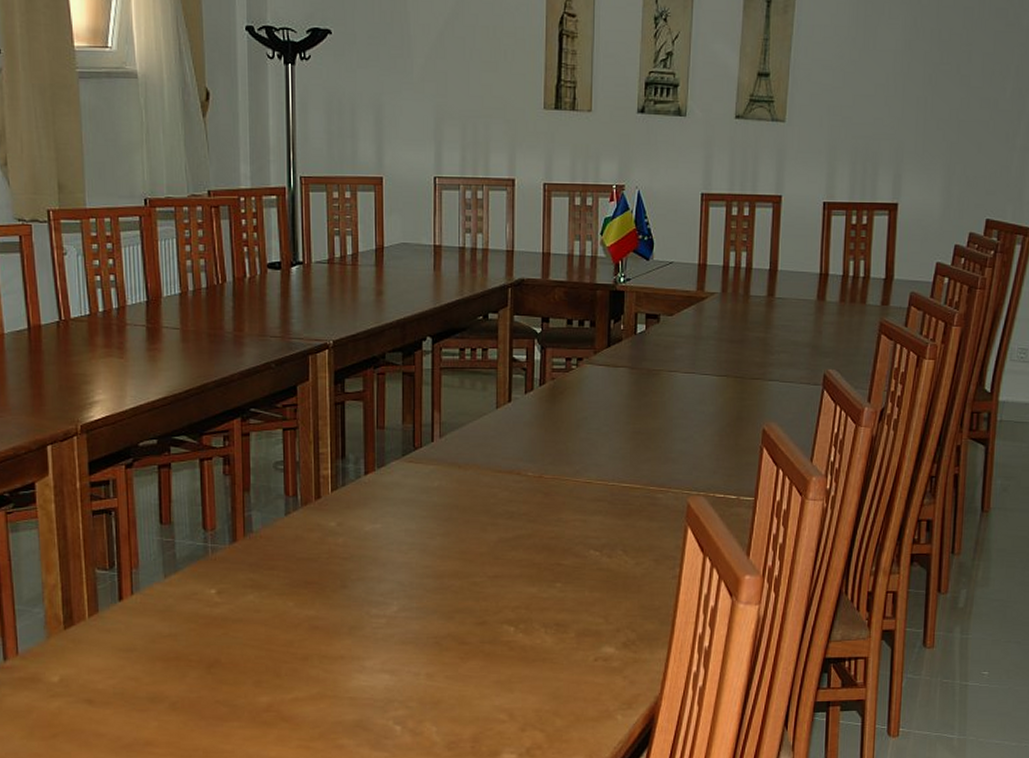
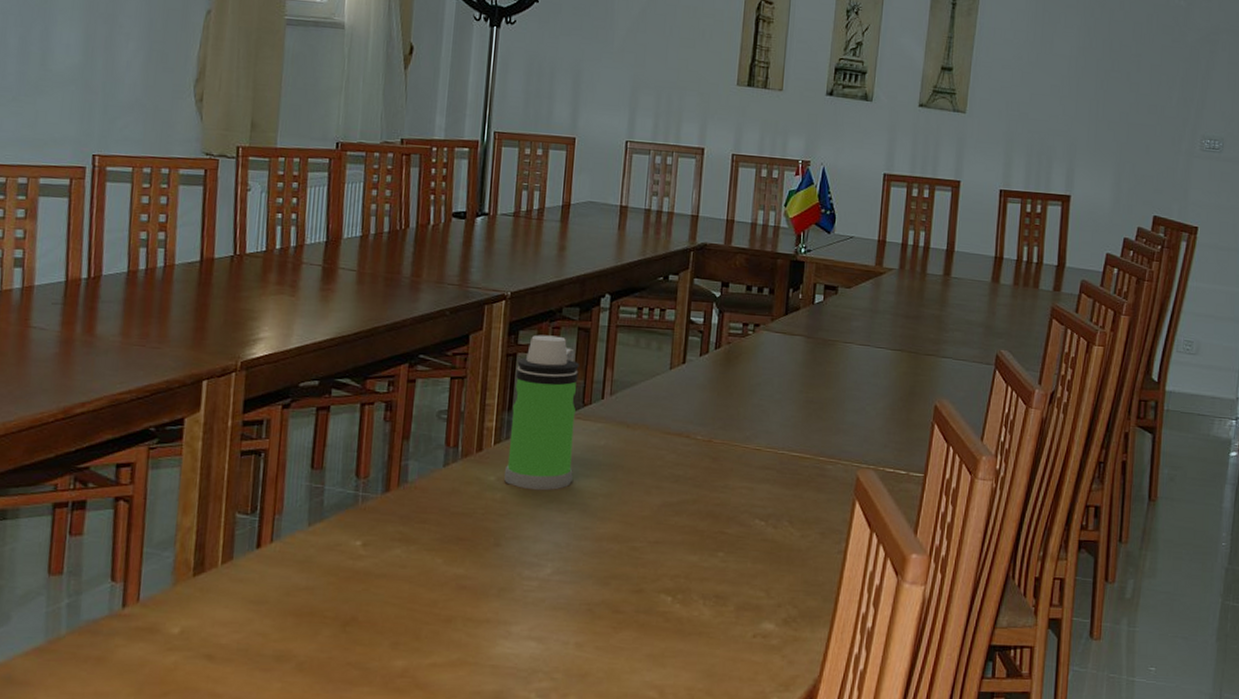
water bottle: none [343,382,410,534] -> present [504,335,579,491]

